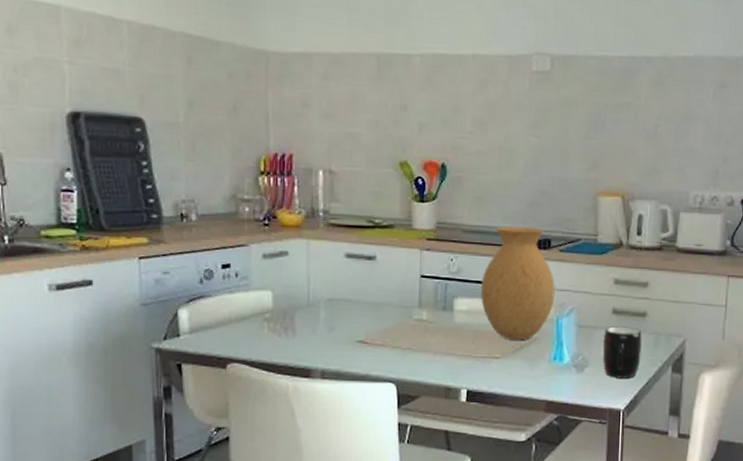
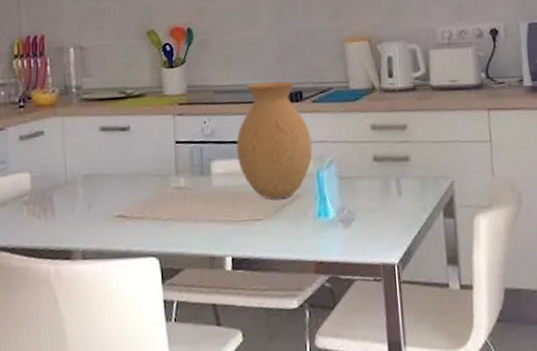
mug: present [603,326,642,378] -> none [367,173,410,230]

